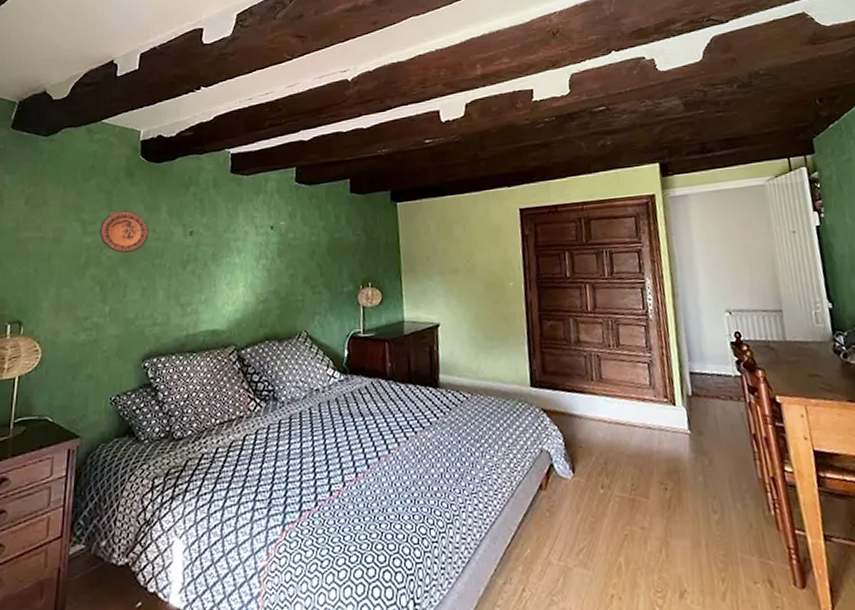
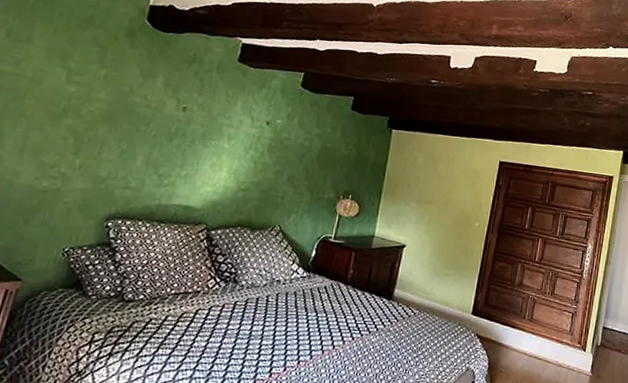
decorative plate: present [99,210,149,254] -> none [85,68,140,113]

